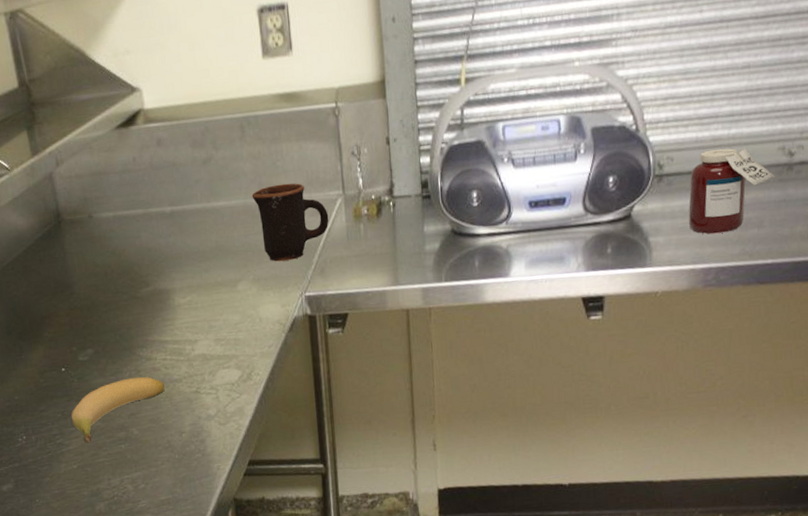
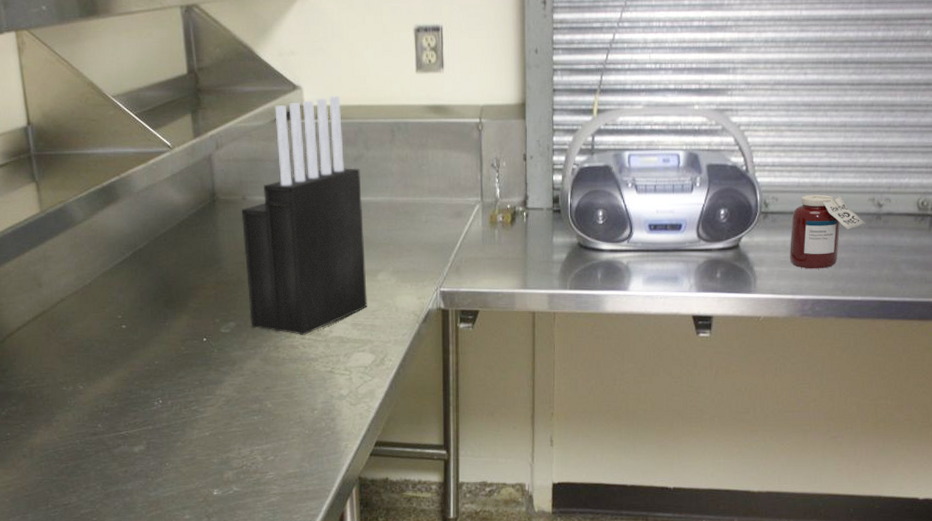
banana: present [71,377,165,443] -> none [208,353,301,412]
knife block: none [88,93,229,357] -> present [241,95,367,336]
mug: present [252,183,329,262] -> none [397,186,467,257]

